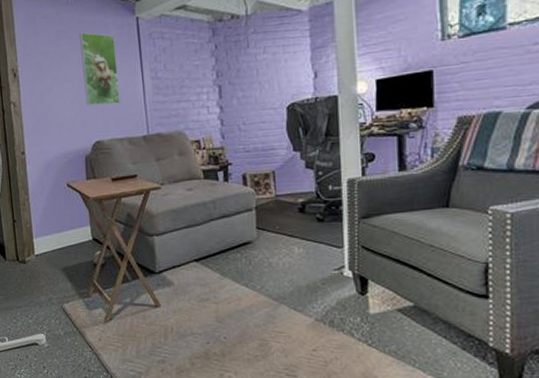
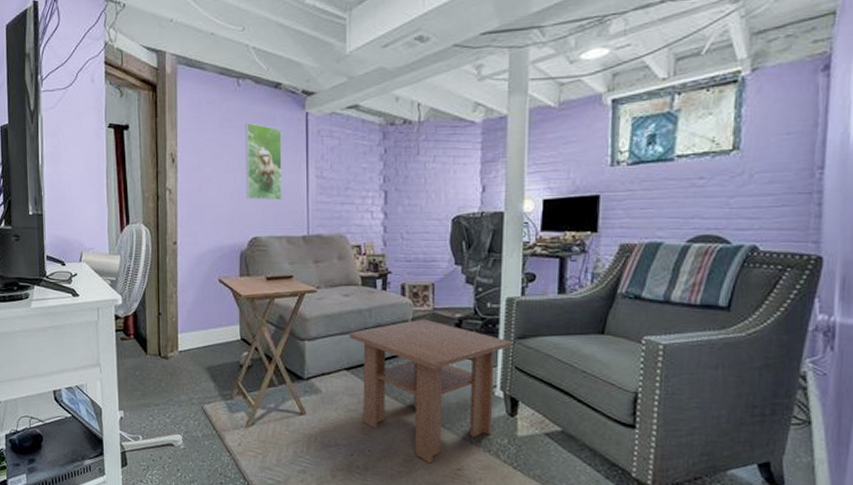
coffee table: none [196,206,357,346] -> present [349,318,512,463]

